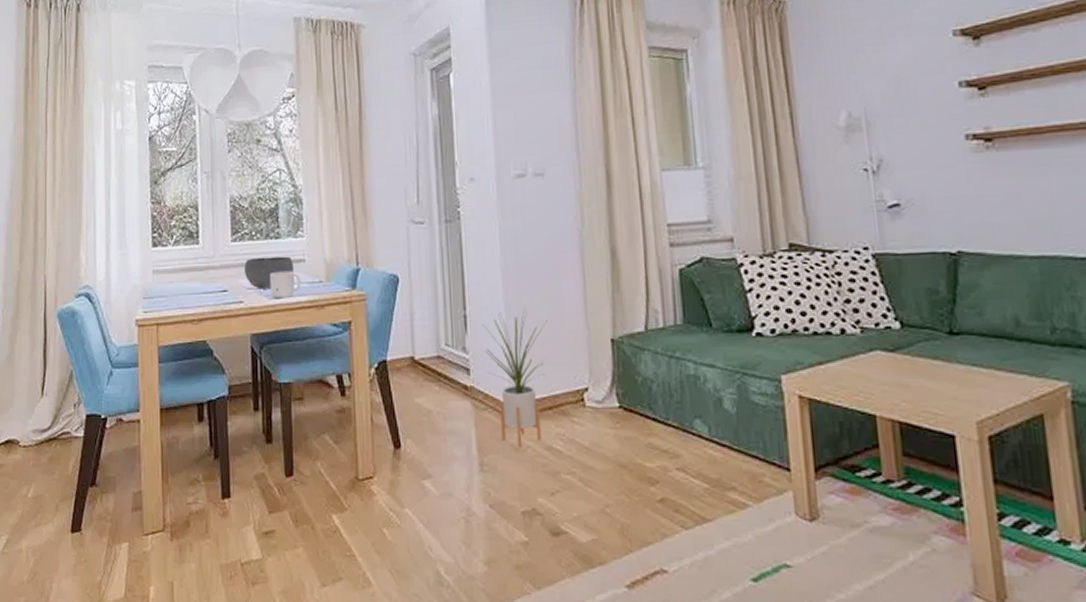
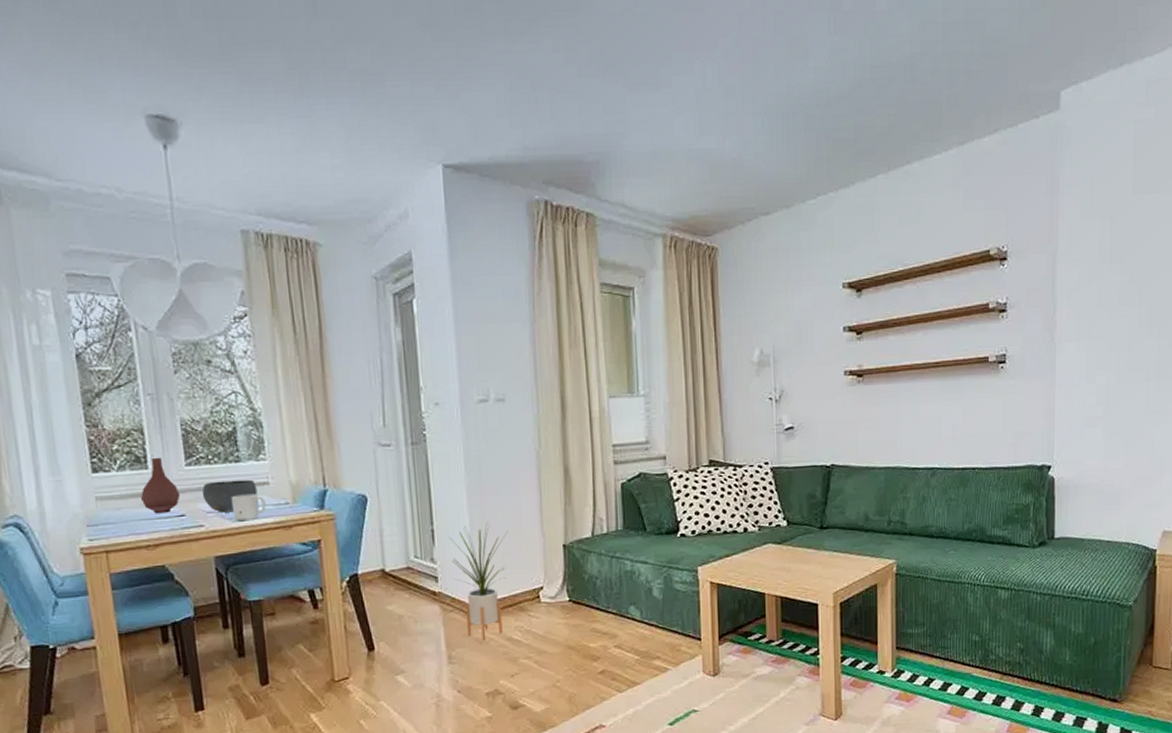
vase: none [190,232,225,289] -> present [140,457,181,514]

